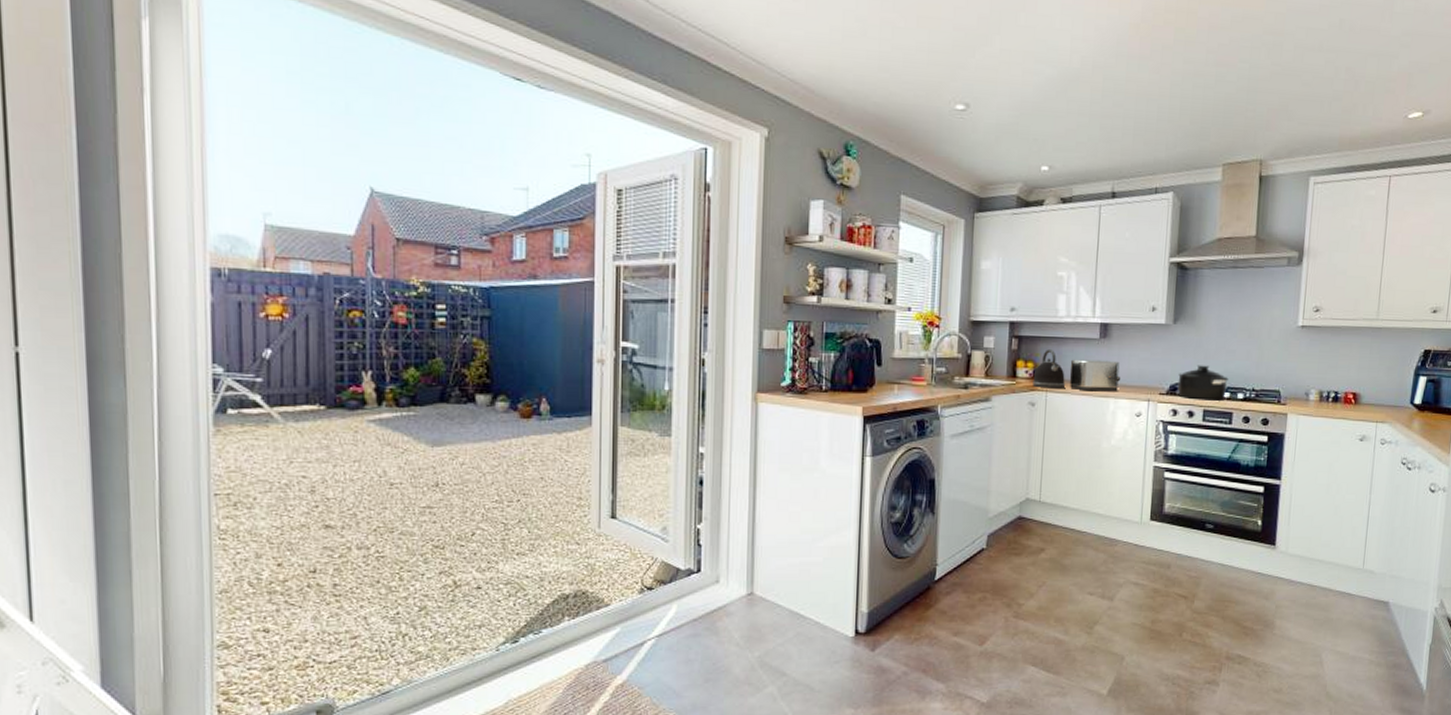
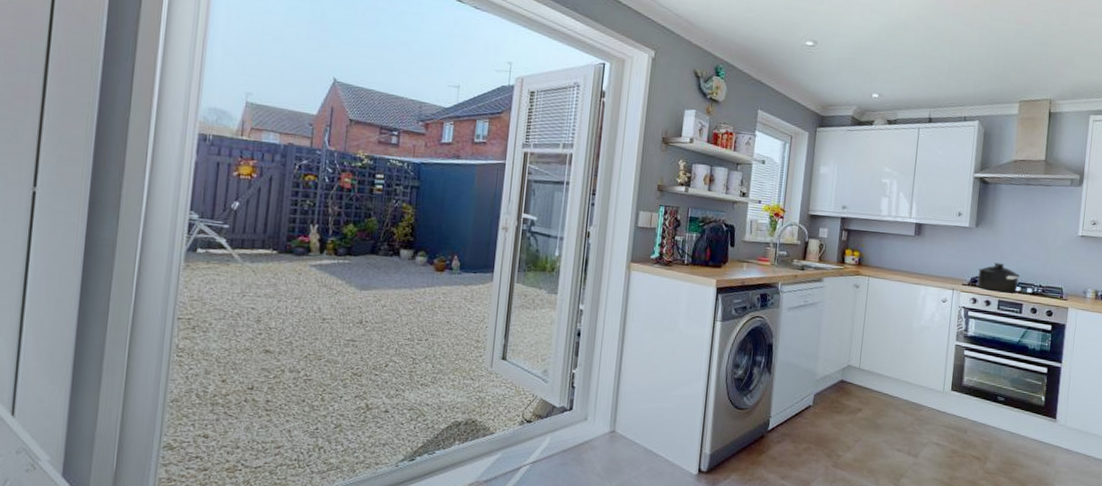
kettle: present [1032,348,1066,389] -> none [857,241,885,275]
toaster: present [1069,359,1120,392] -> none [888,251,930,281]

